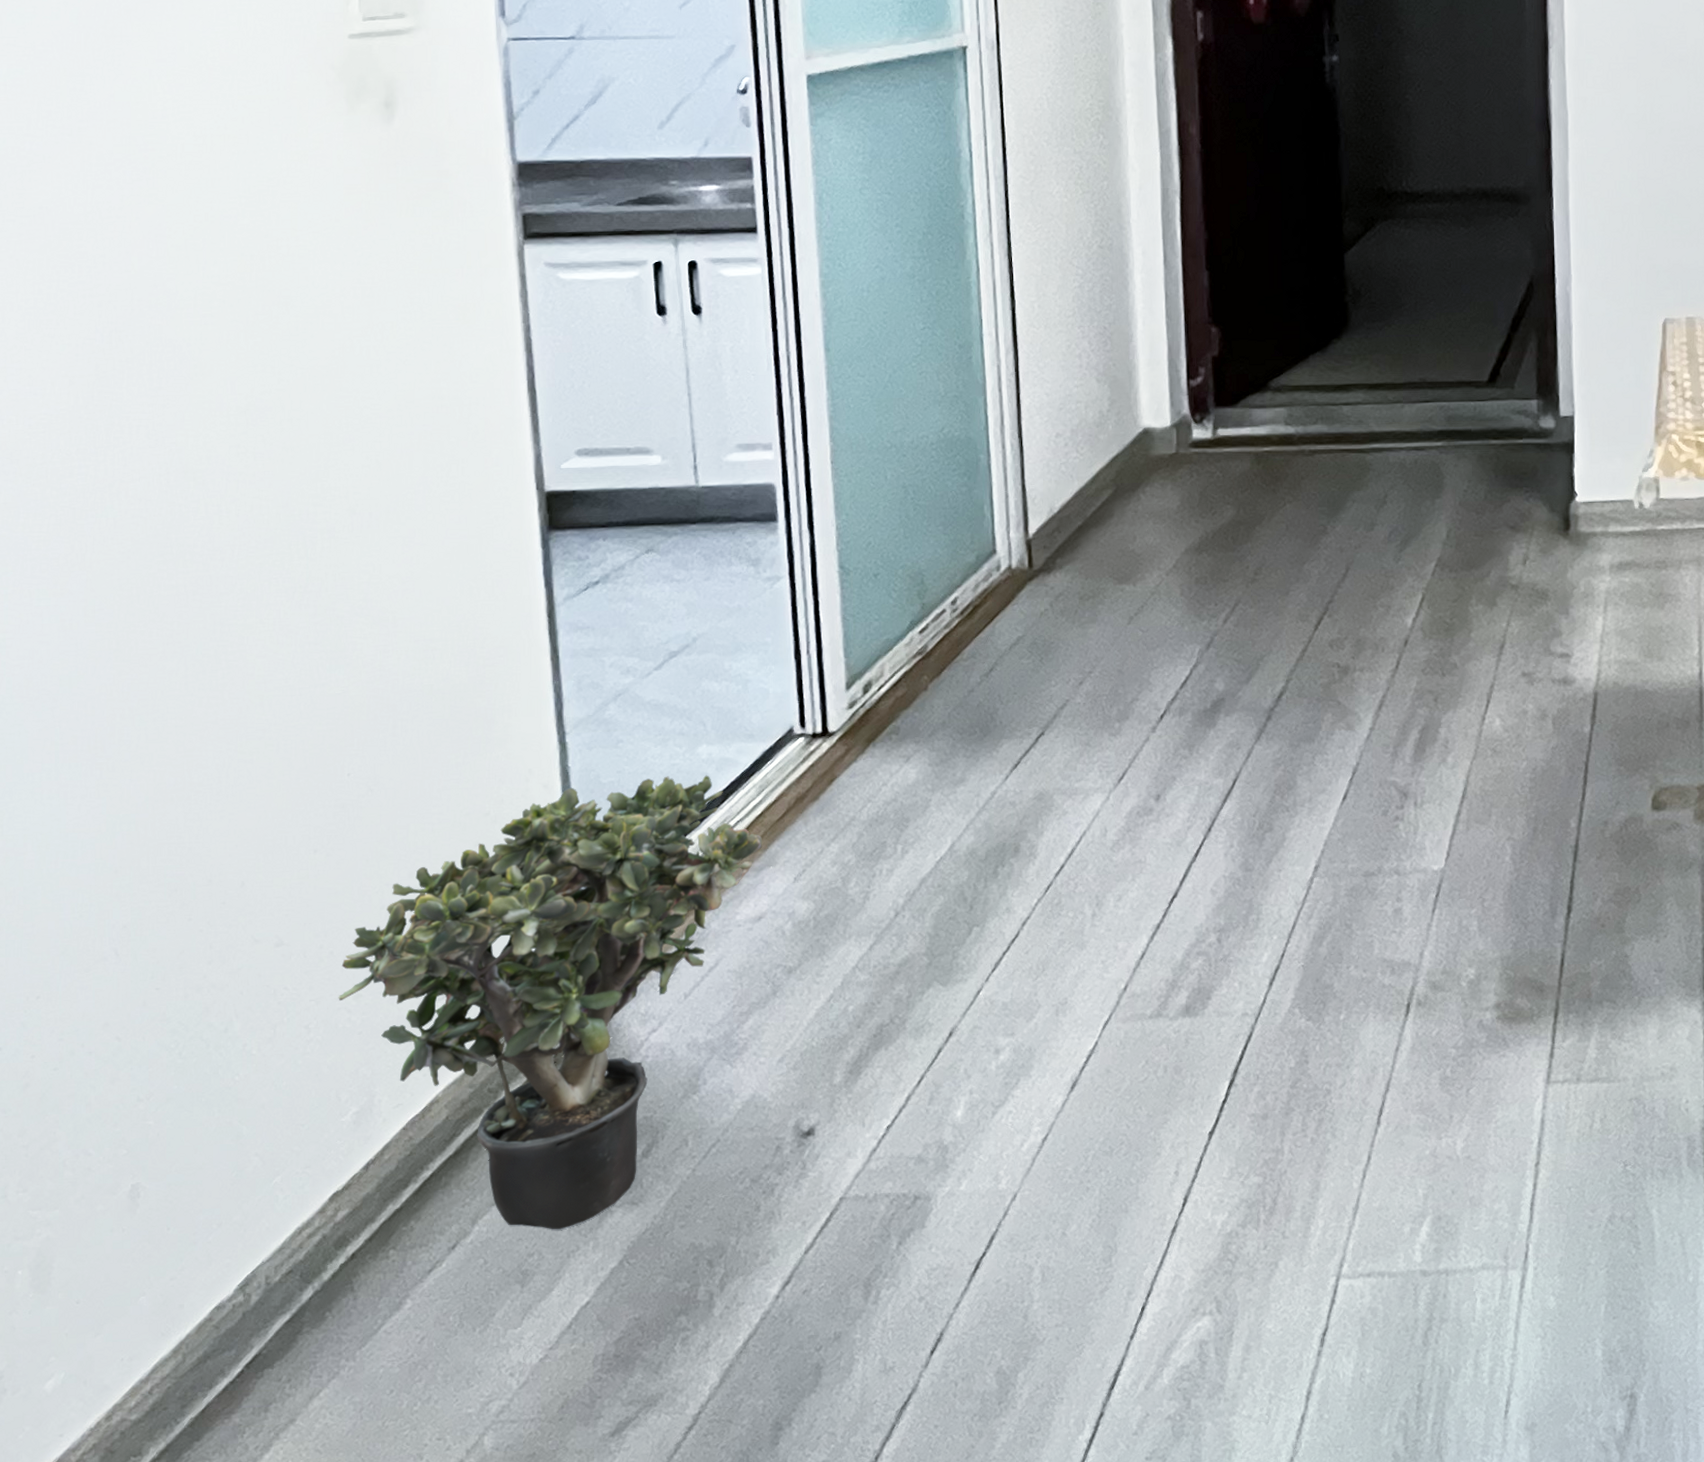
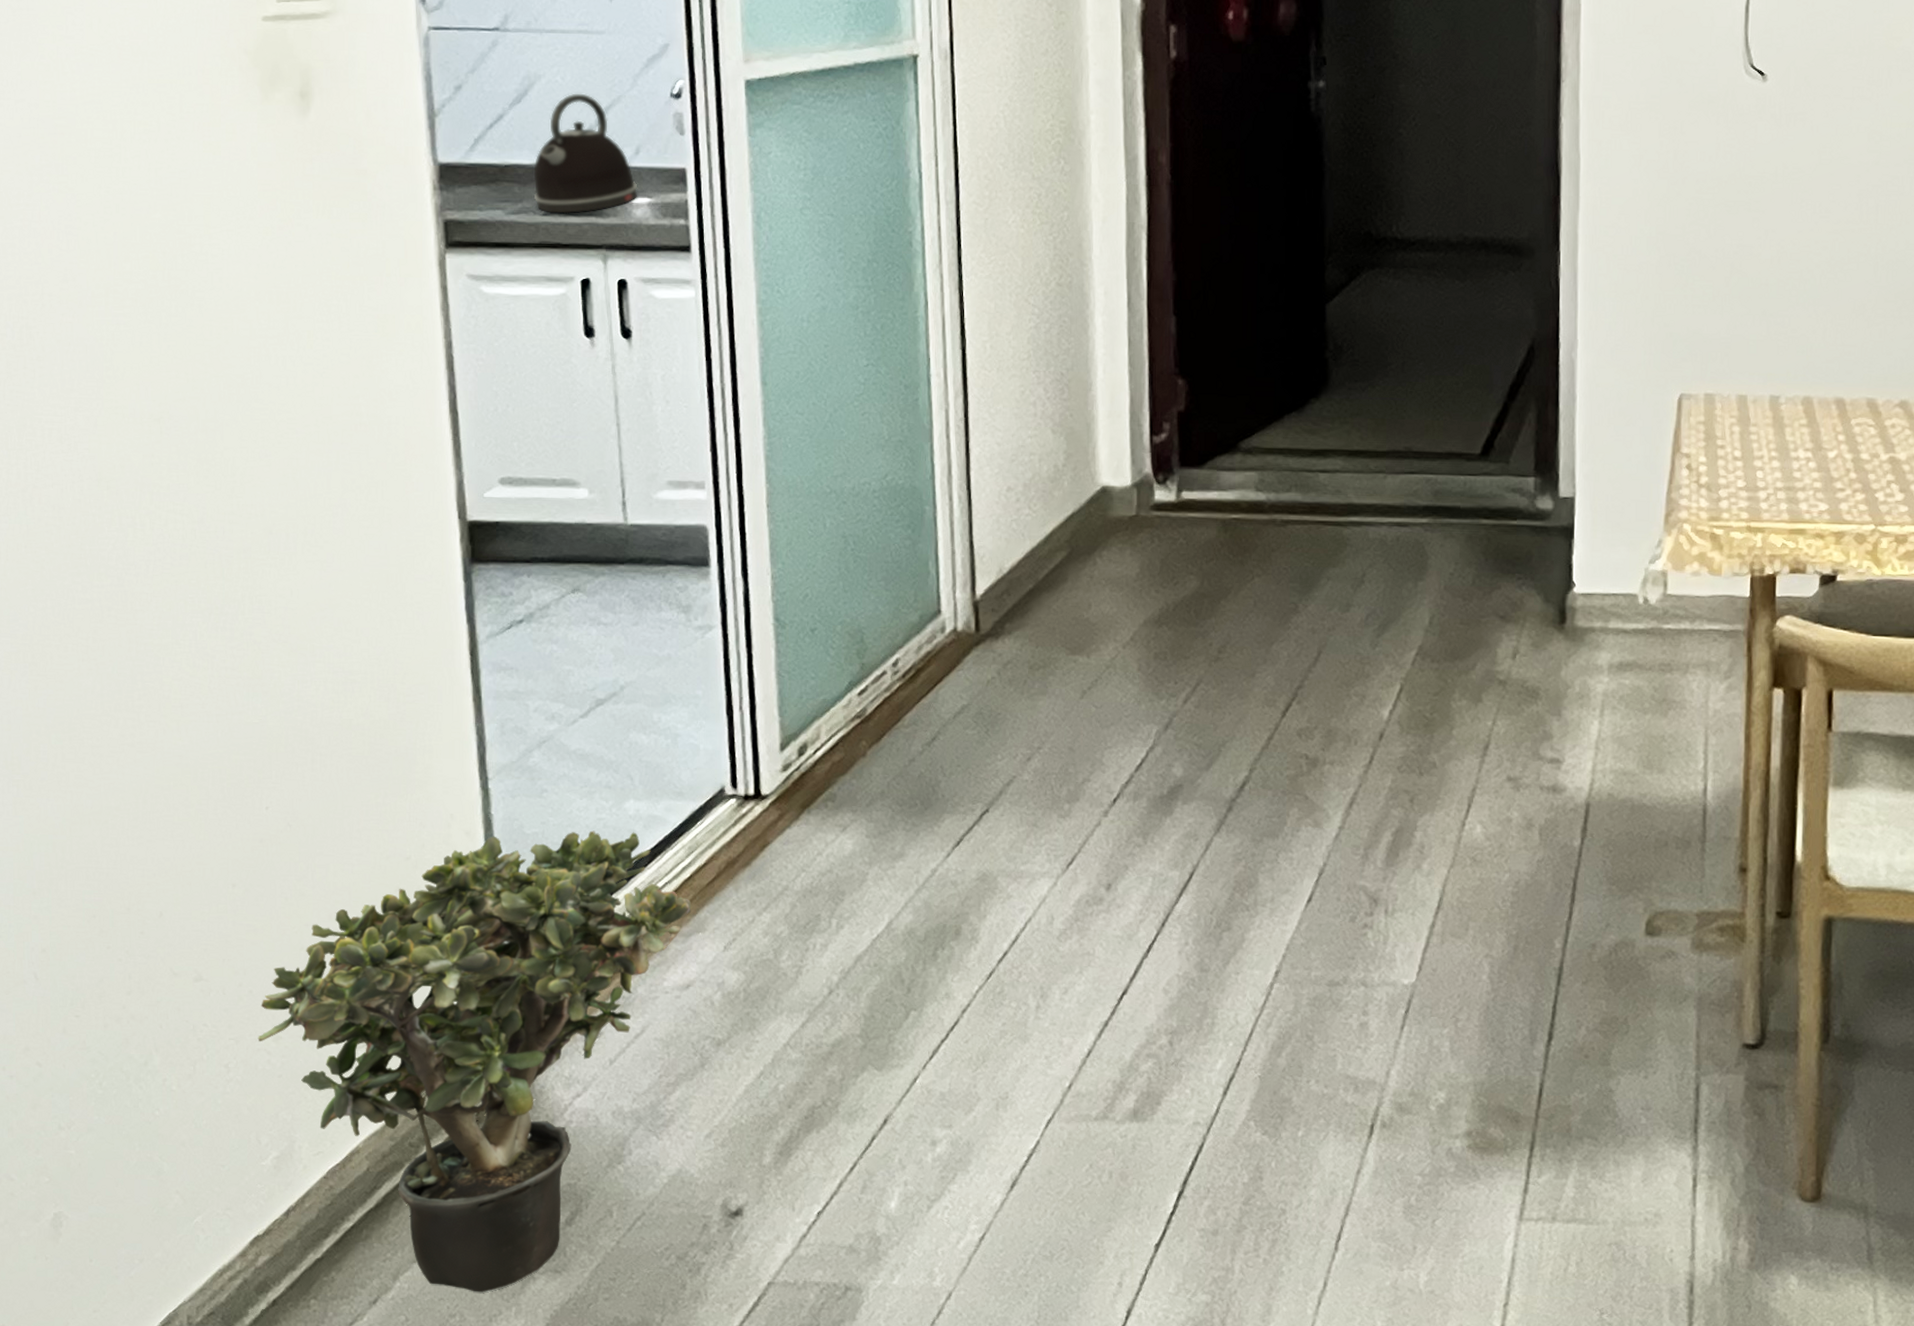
kettle: none [608,93,707,203] -> present [533,93,638,214]

